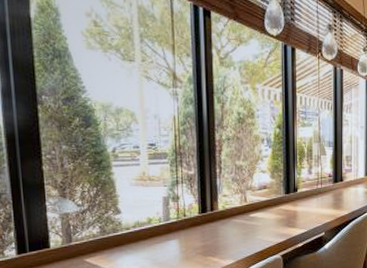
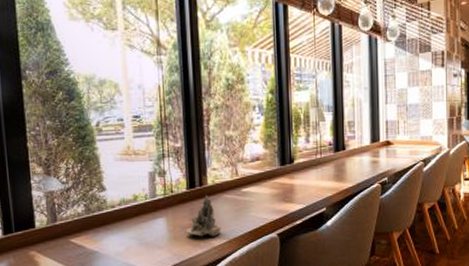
succulent planter: none [198,220,230,258] -> present [186,196,221,237]

